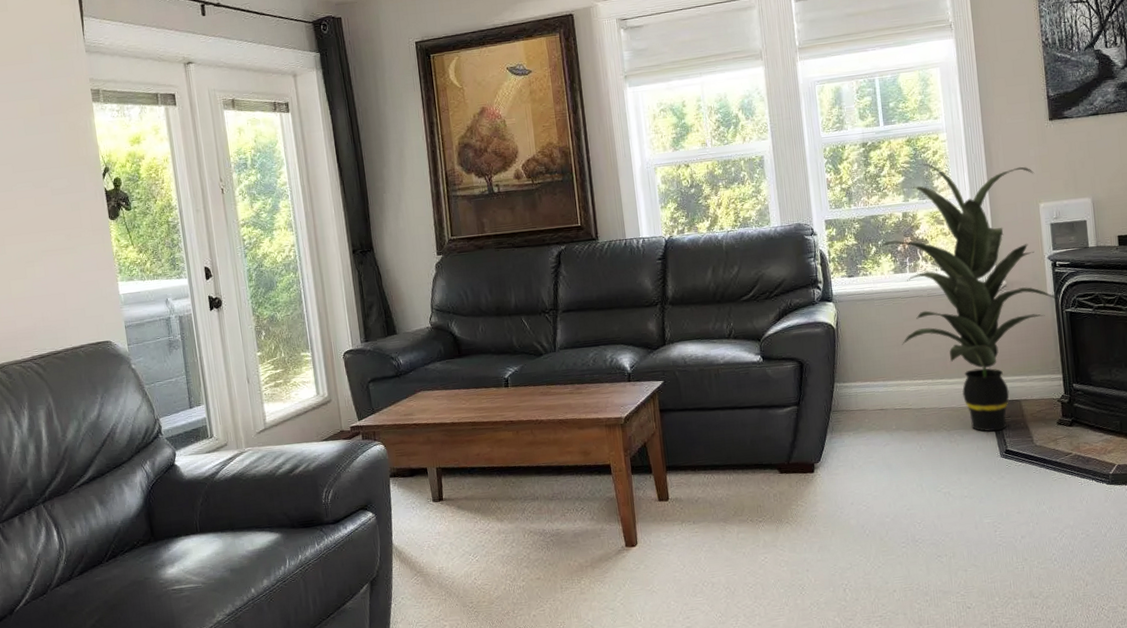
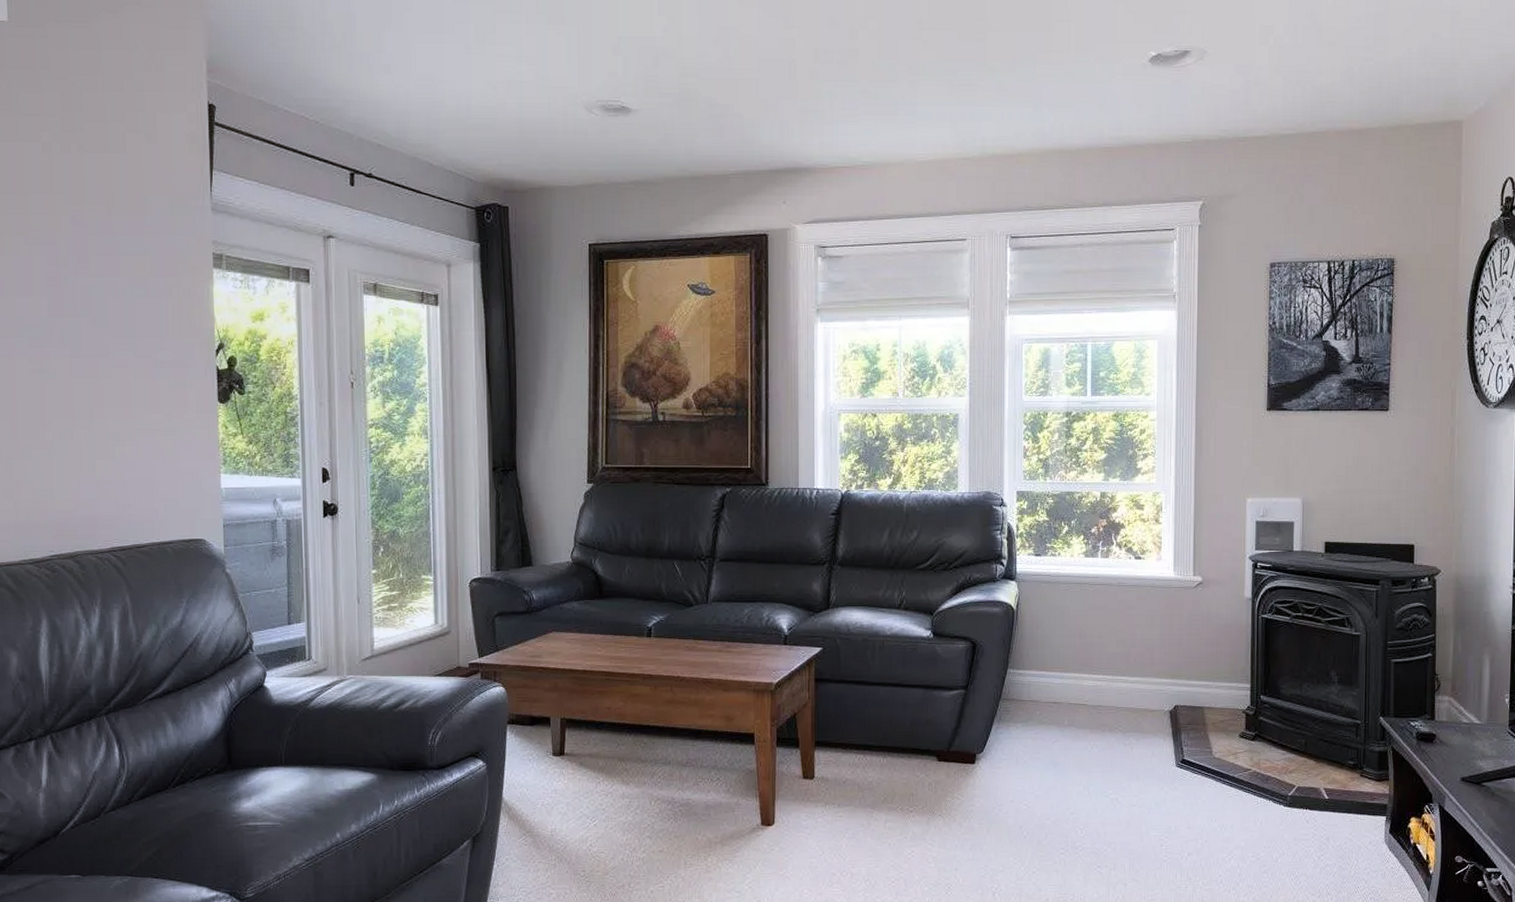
indoor plant: present [878,164,1055,432] -> none [1070,442,1252,738]

